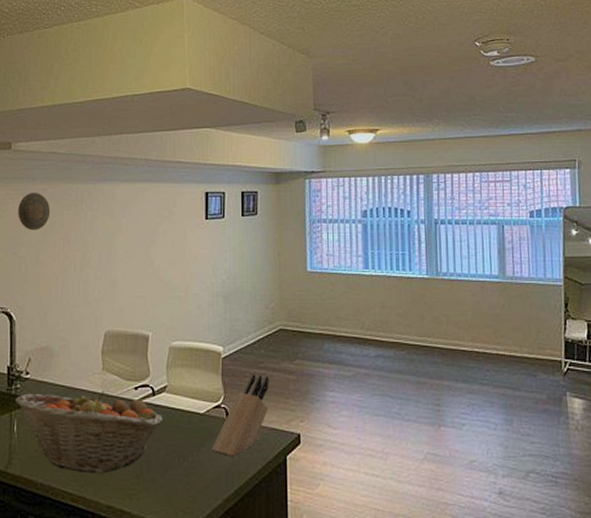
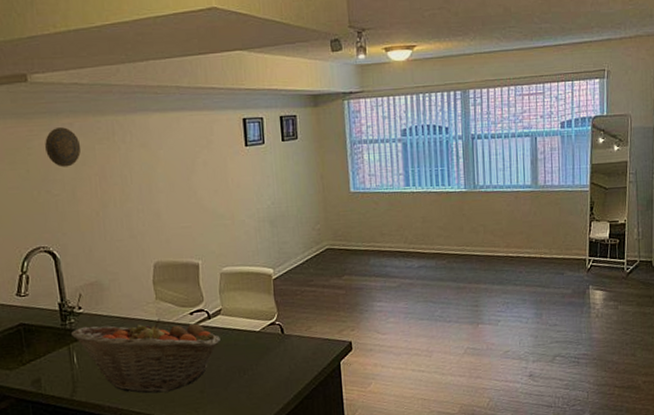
knife block: present [212,374,269,457] -> none [270,291,321,367]

